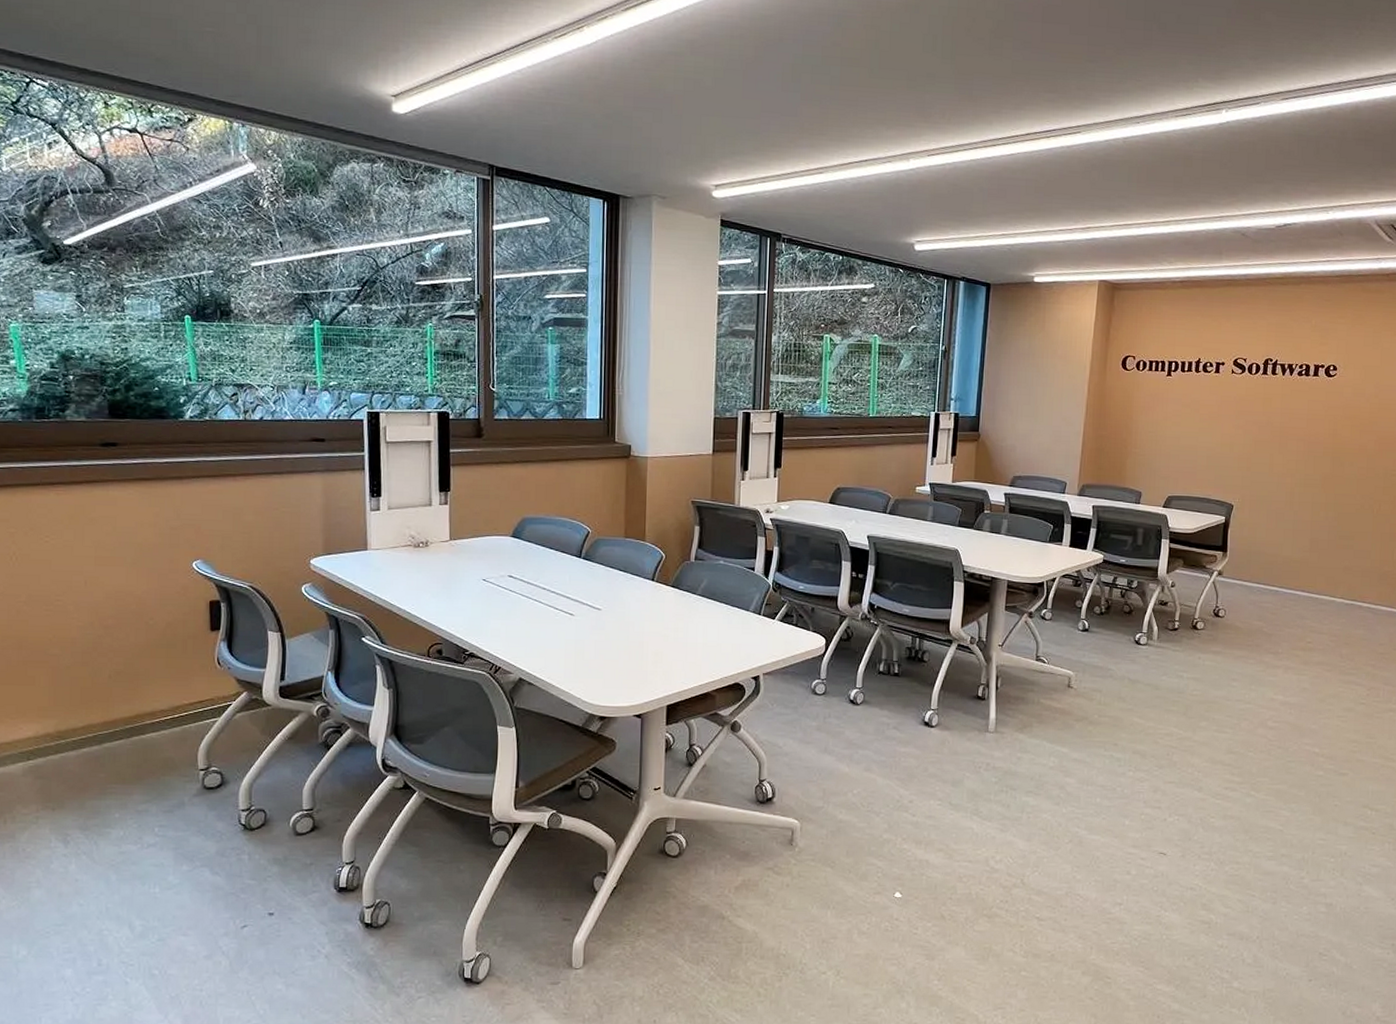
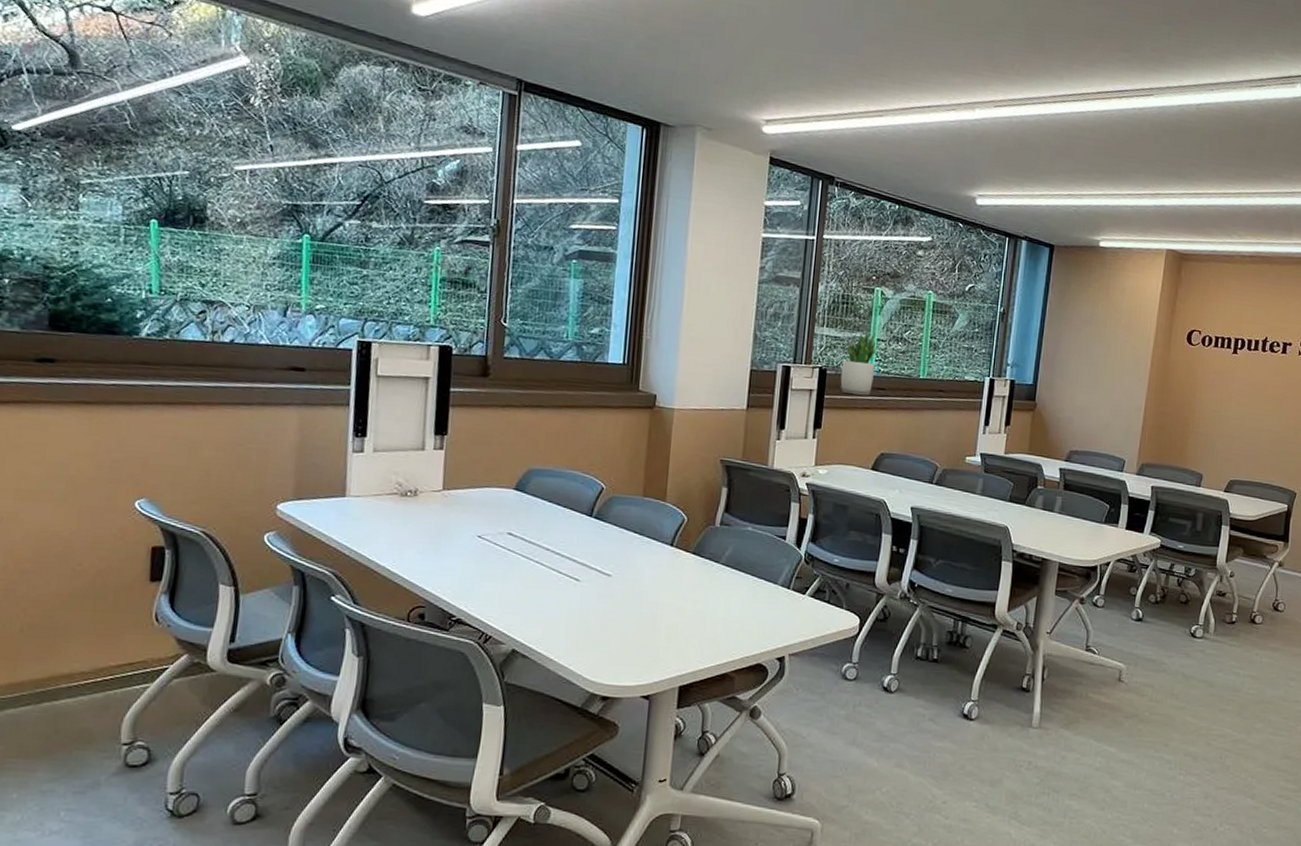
planter: none [796,375,829,436] -> present [840,331,877,396]

